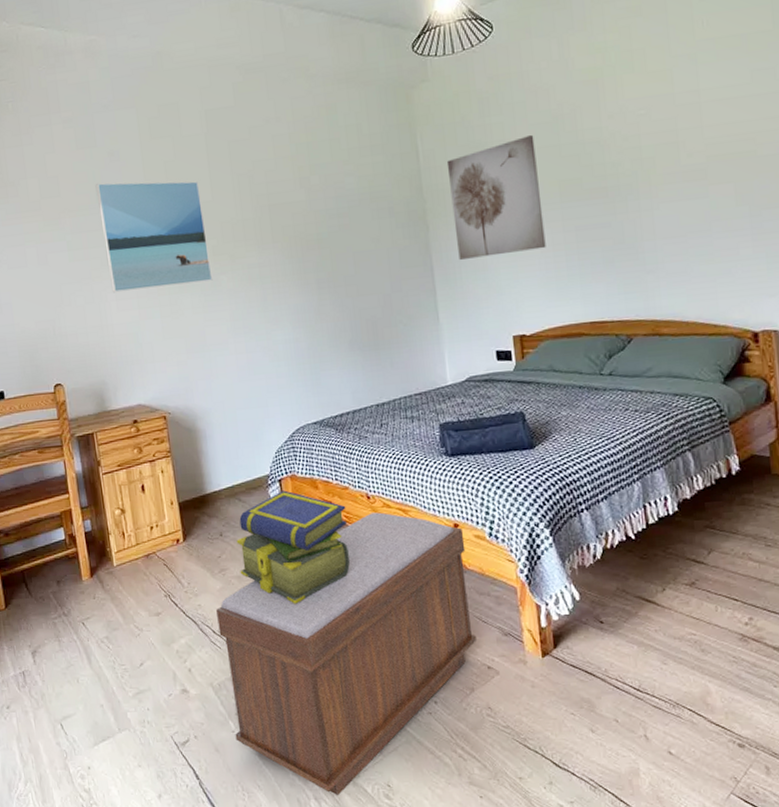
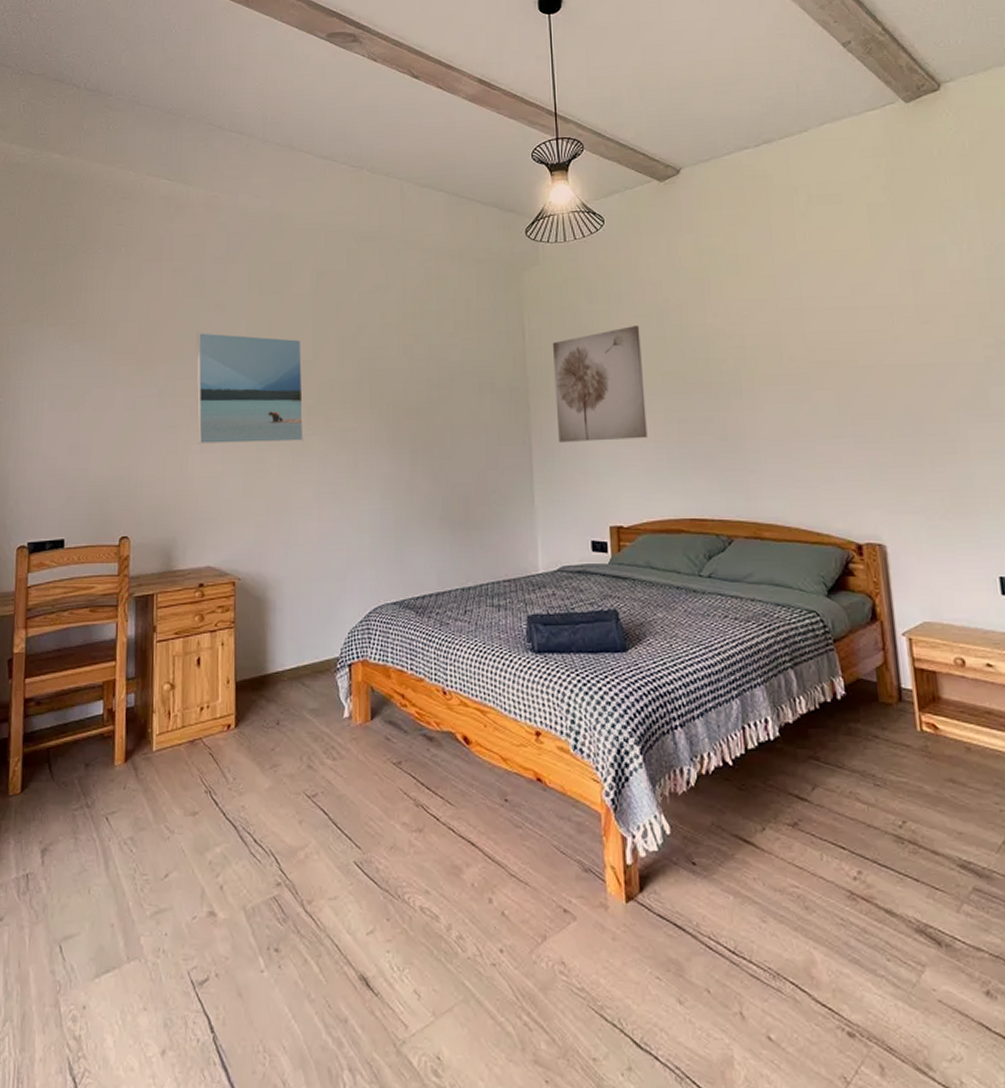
bench: present [216,512,476,796] -> none [261,711,552,1068]
stack of books: present [236,490,350,604] -> none [294,677,419,814]

